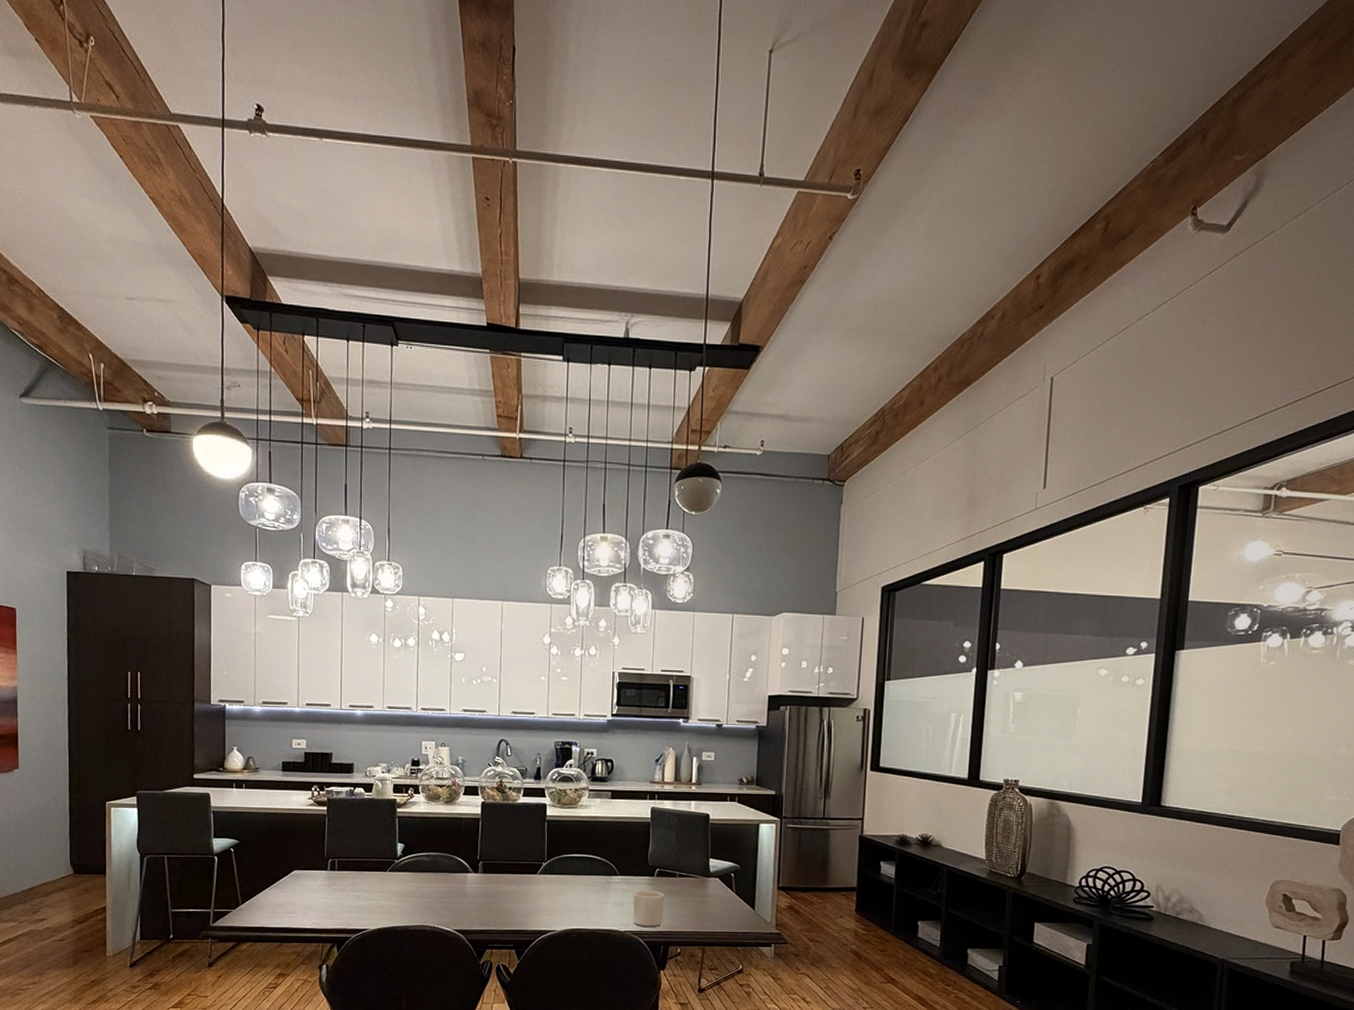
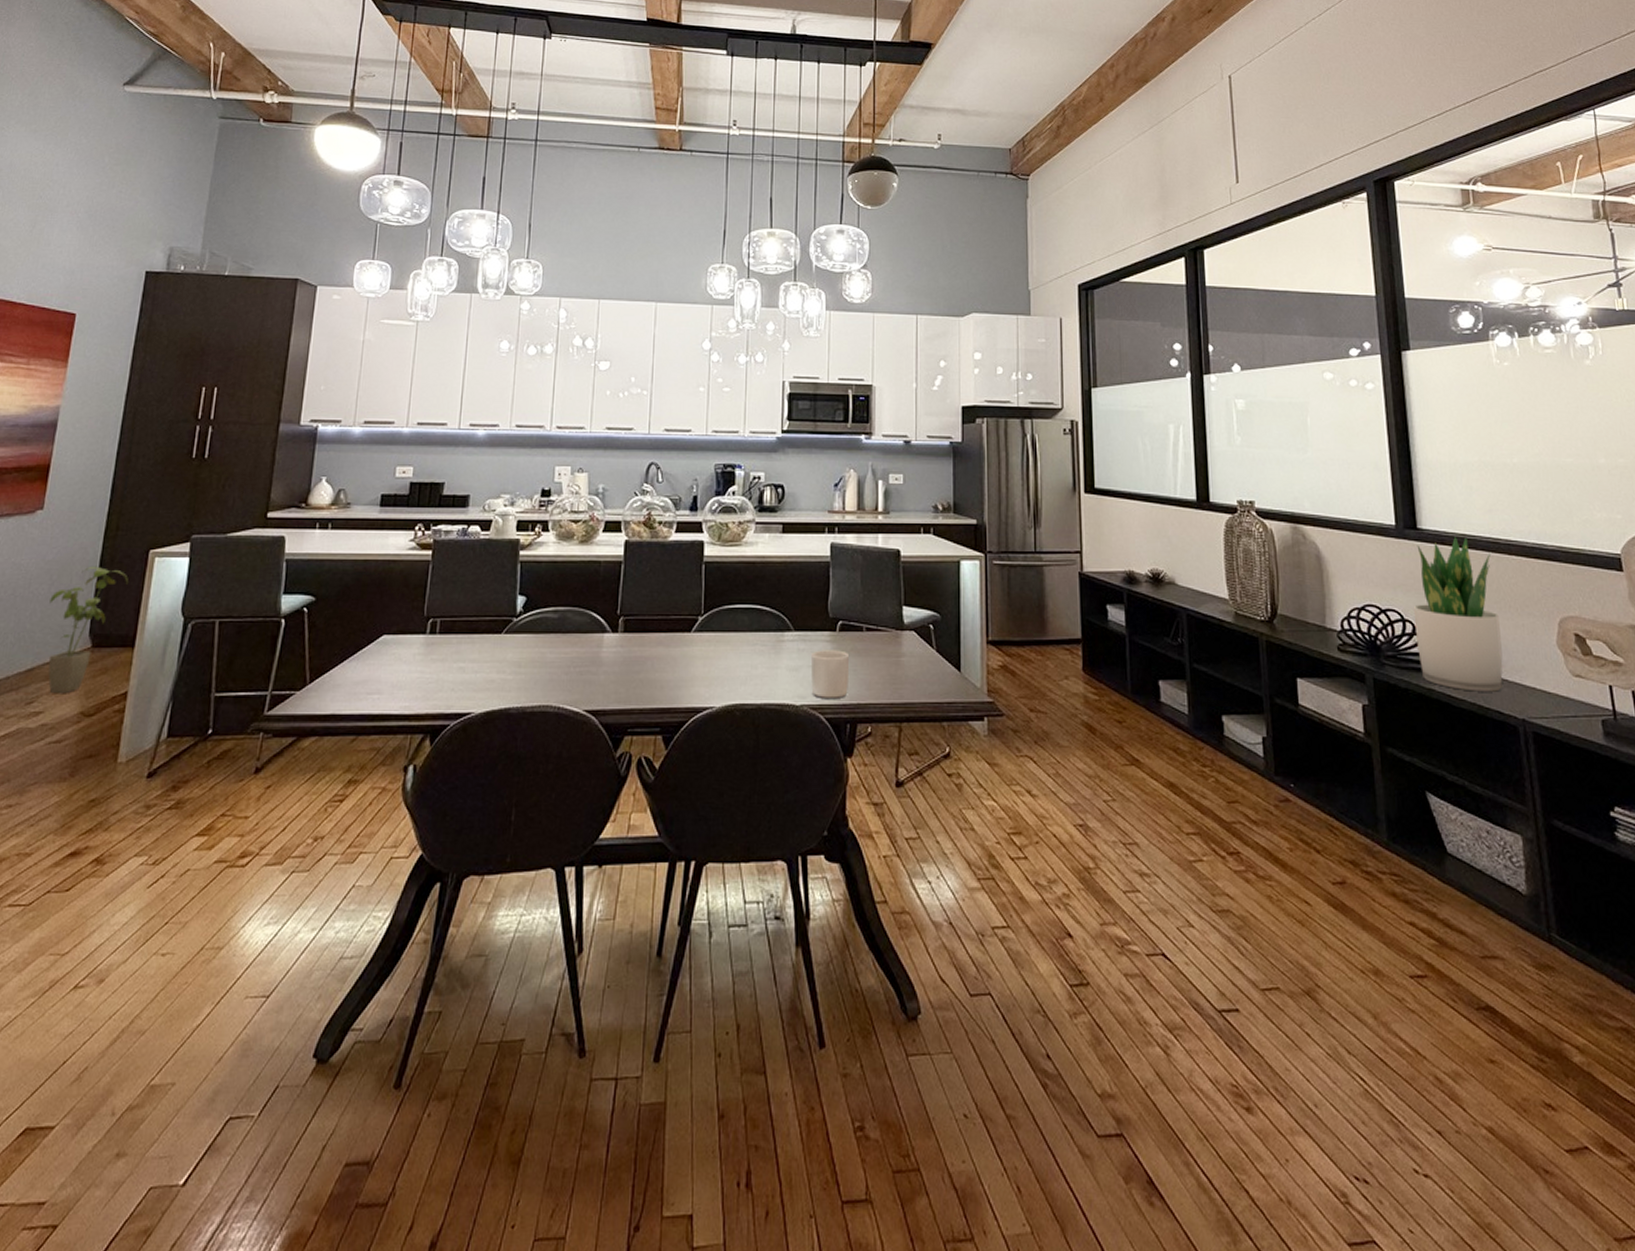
house plant: none [36,813,93,906] -> present [48,566,129,693]
planter: none [1142,813,1222,938] -> present [1414,537,1503,692]

